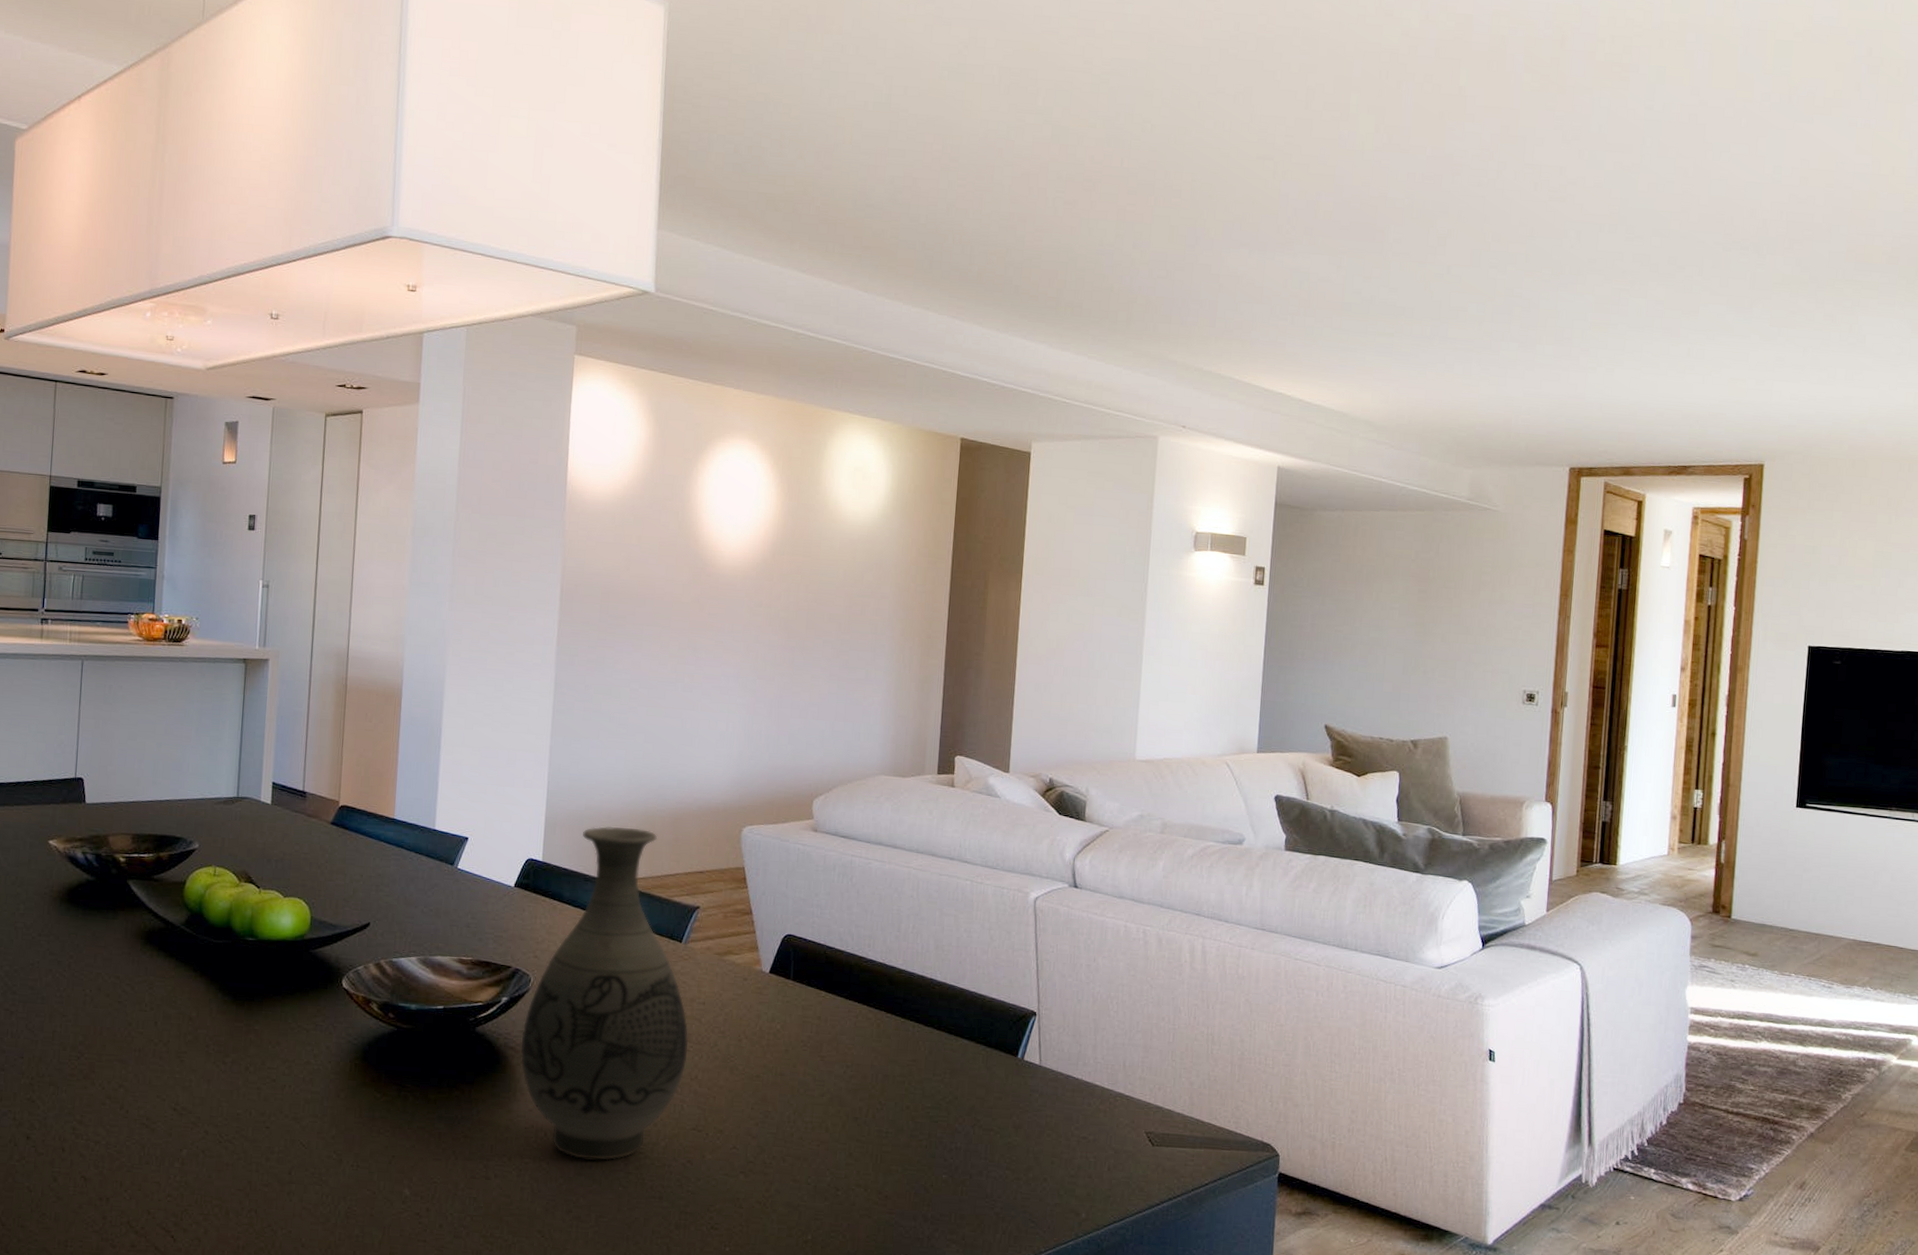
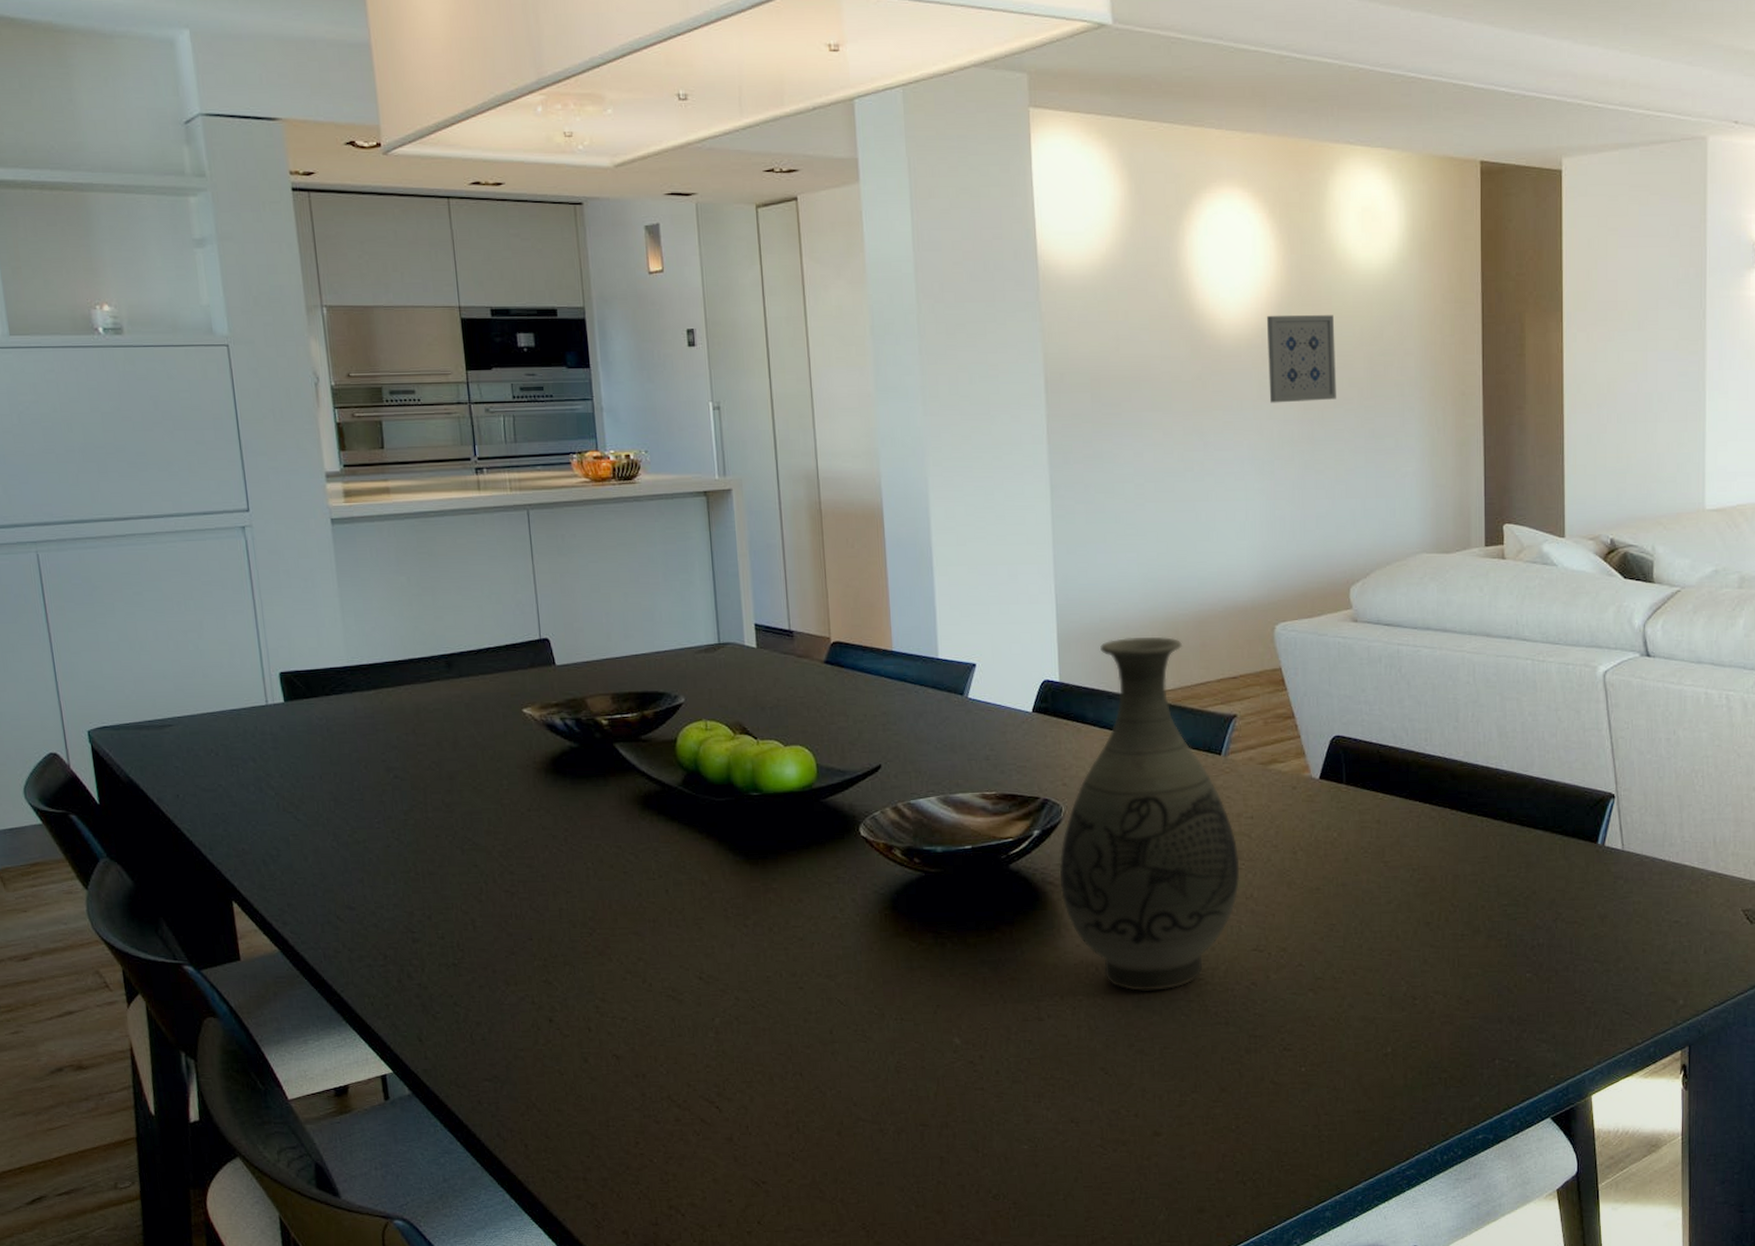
wall art: none [758,552,821,631] -> present [1266,315,1336,403]

